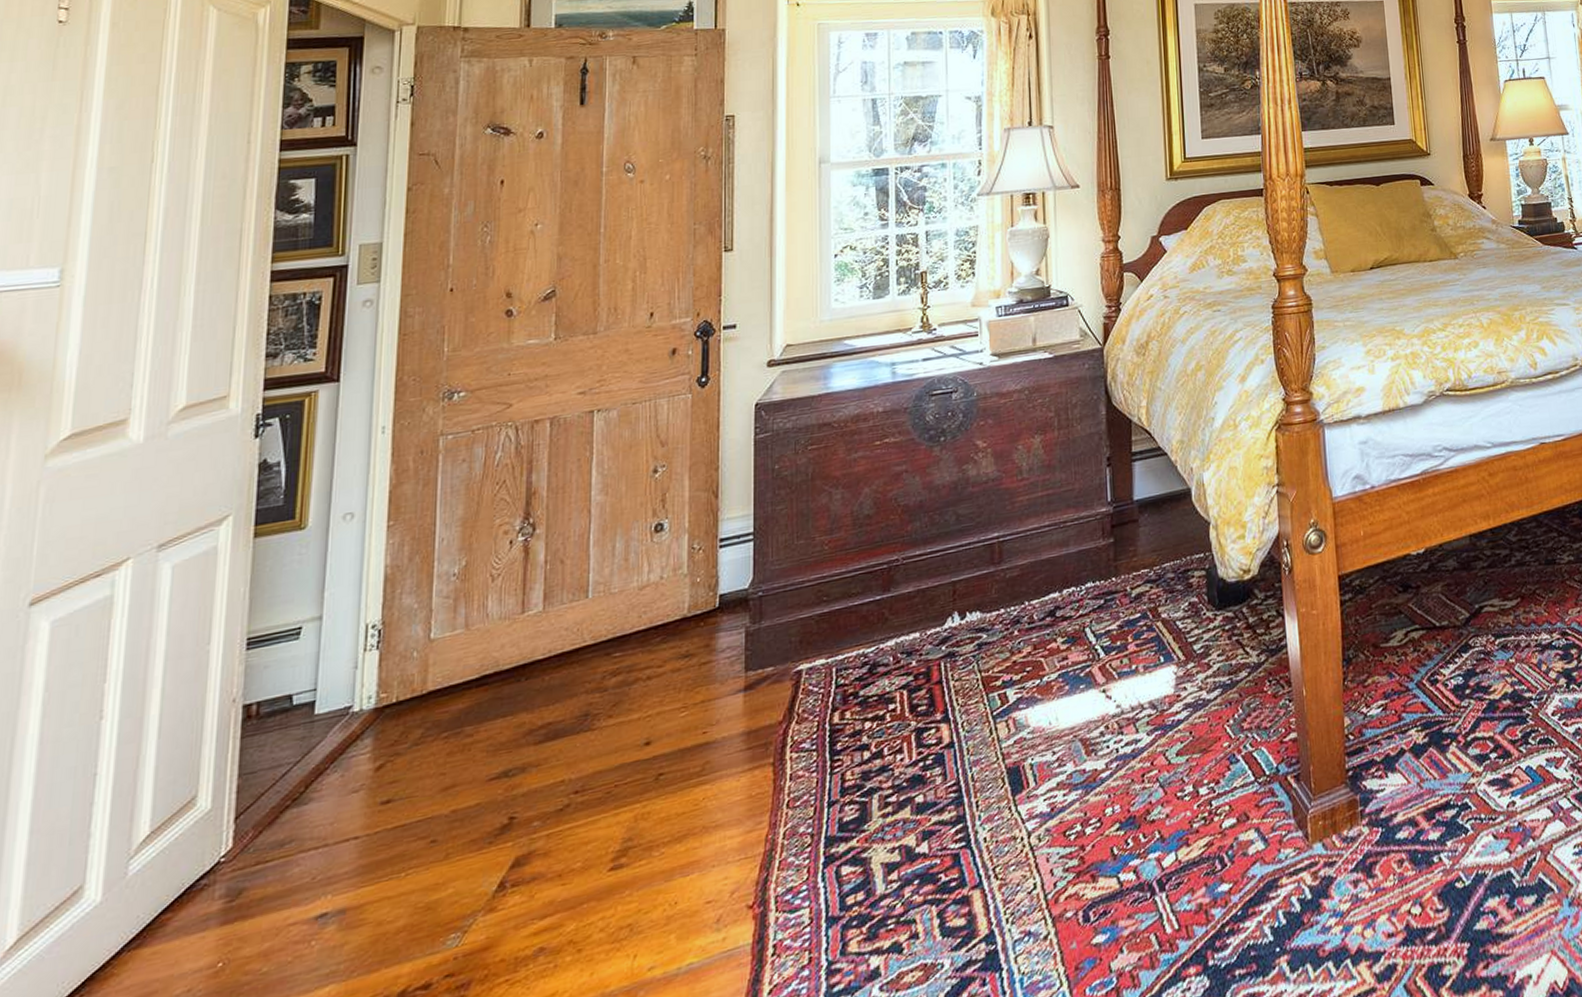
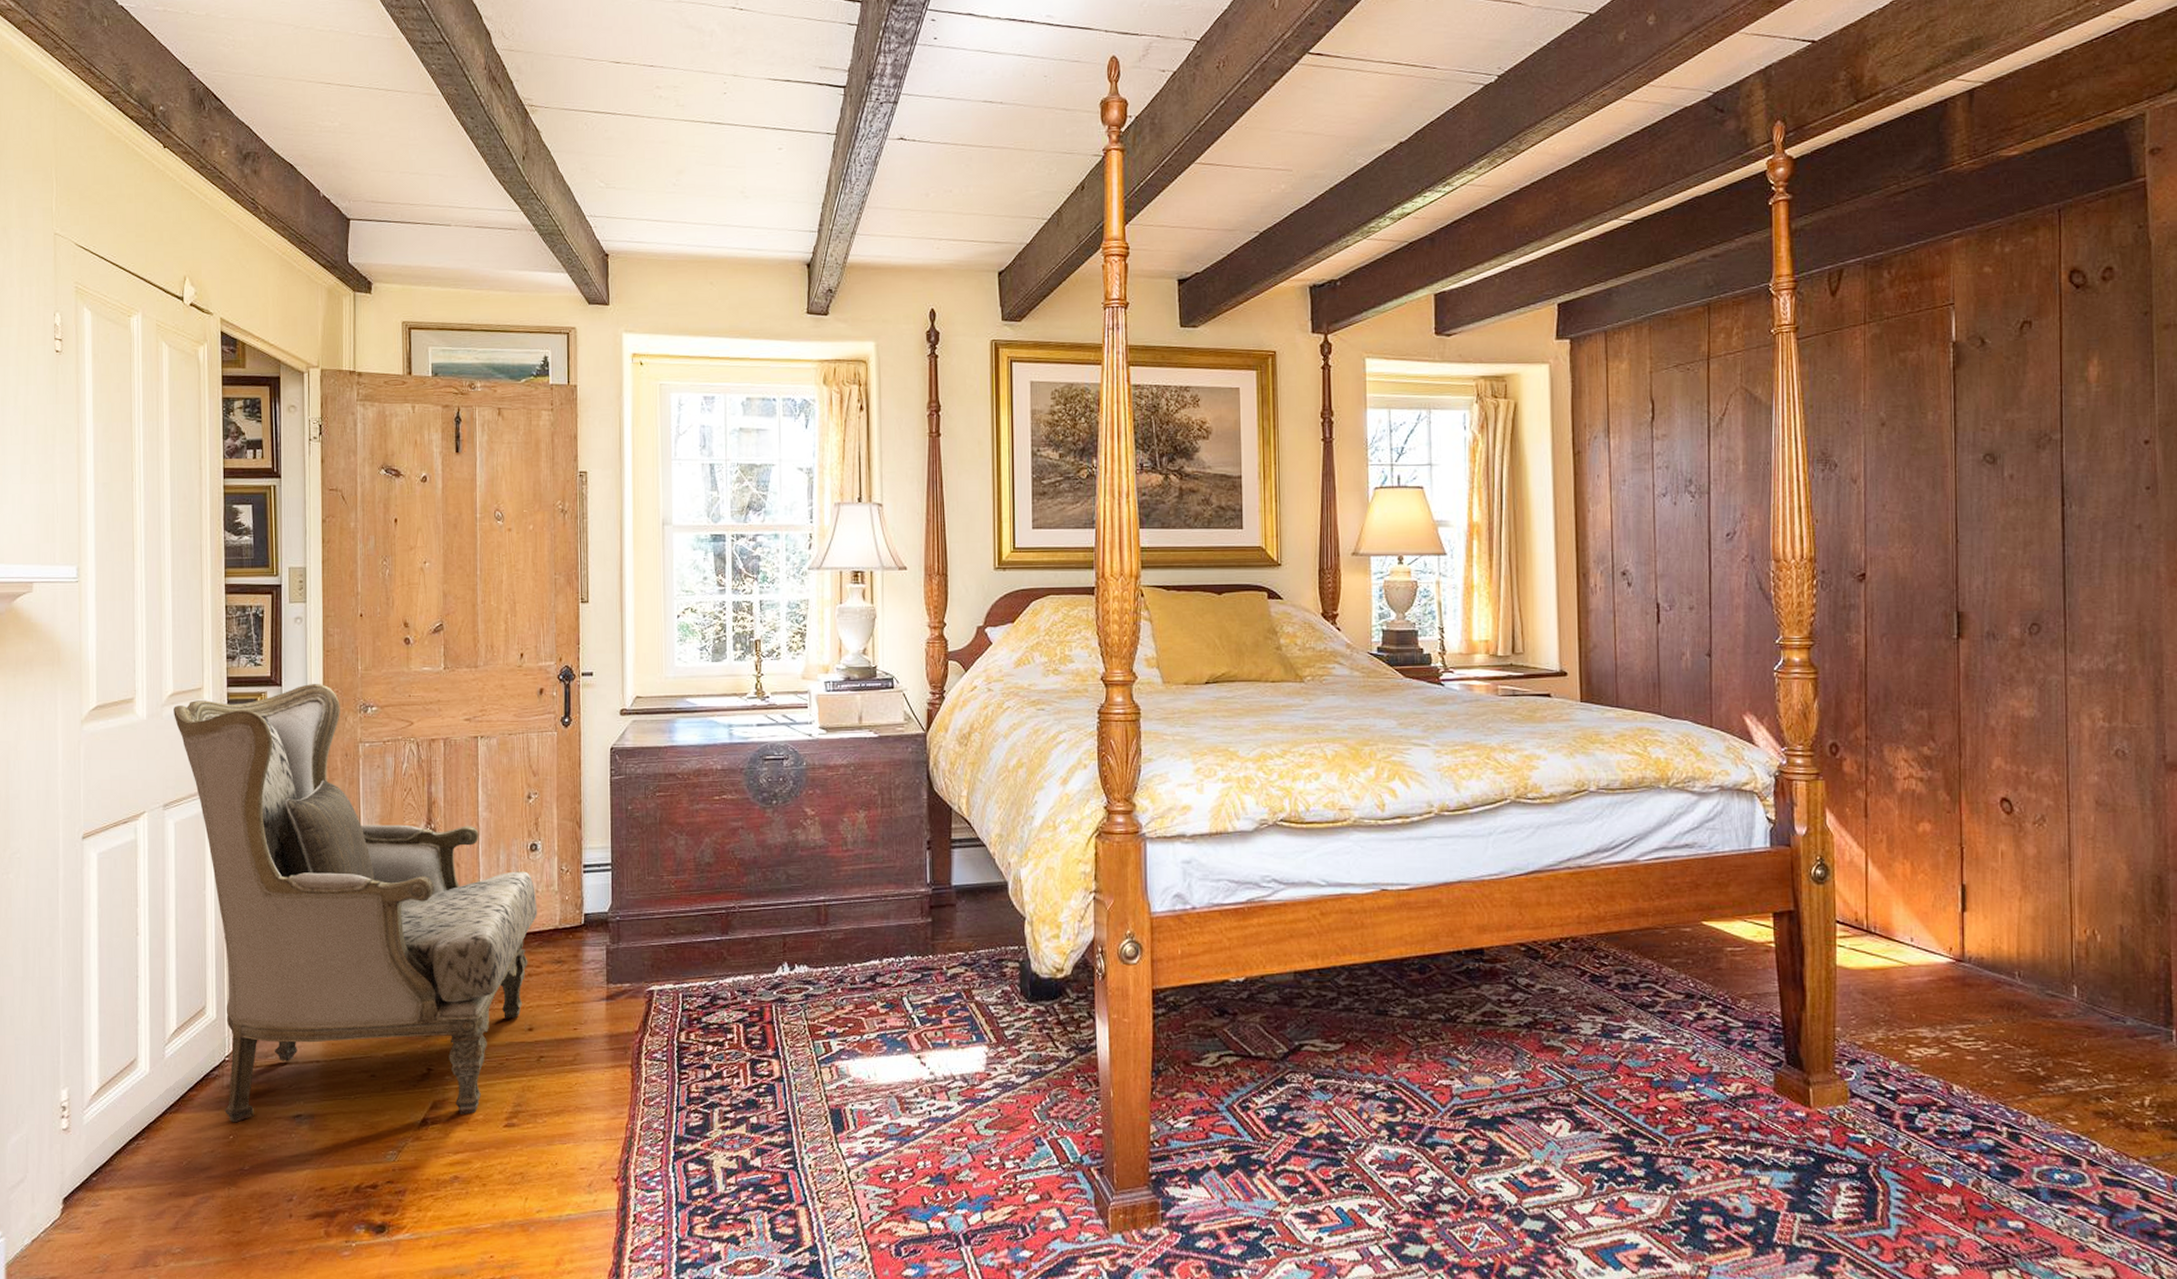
wingback chair: none [184,373,661,944] -> present [173,684,537,1123]

